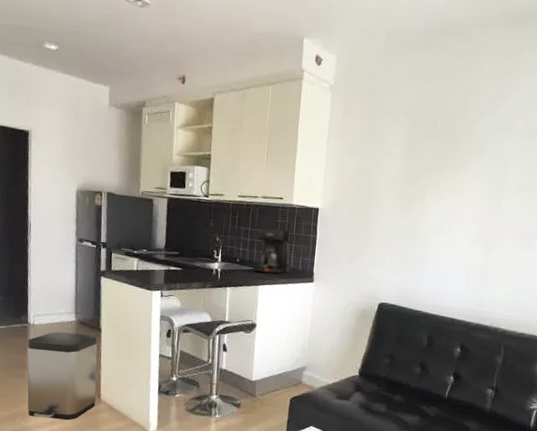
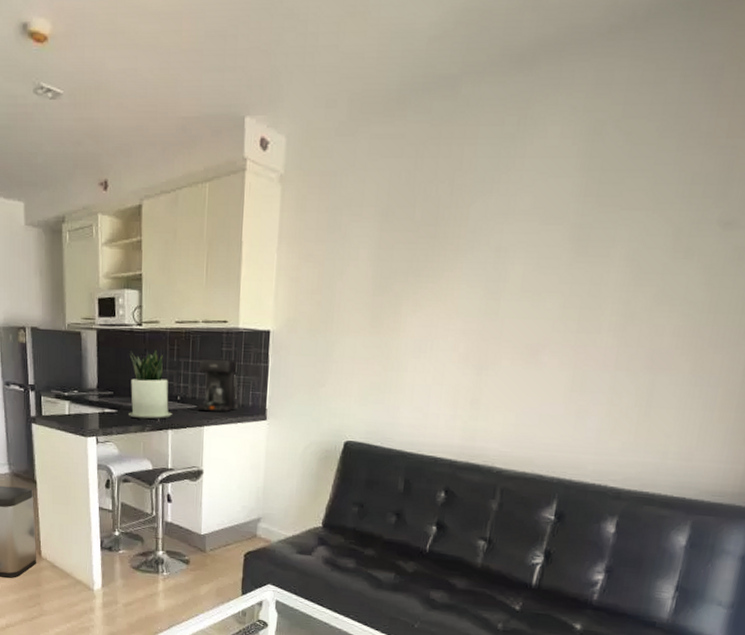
planter: none [191,218,231,278] -> present [127,351,172,420]

